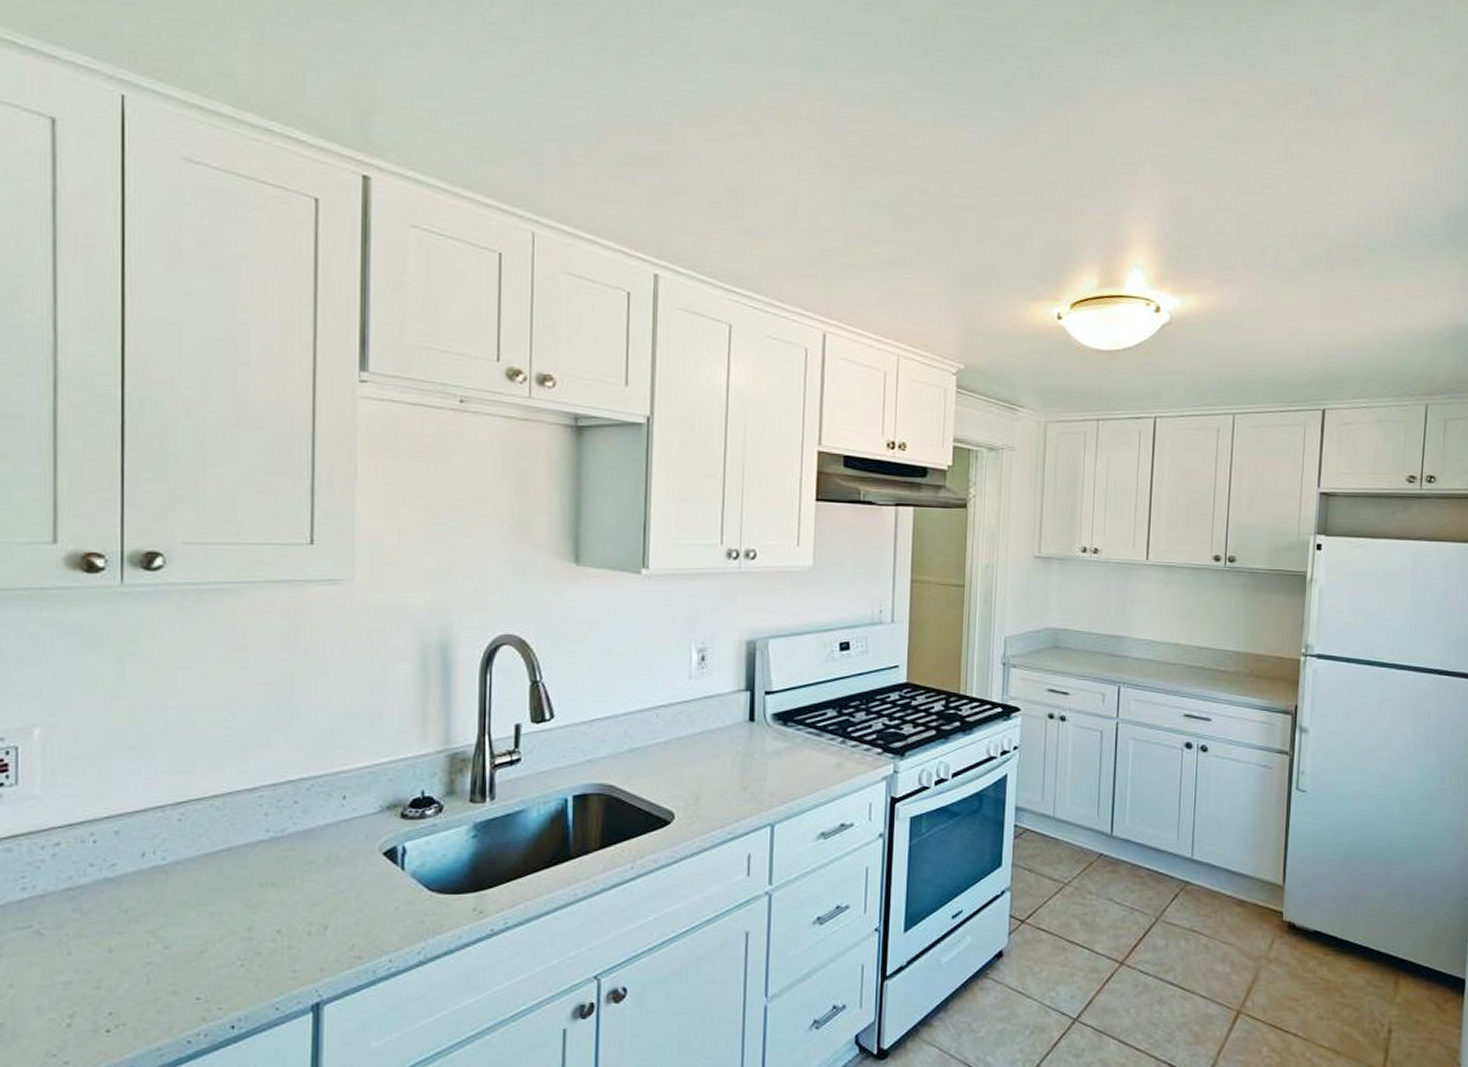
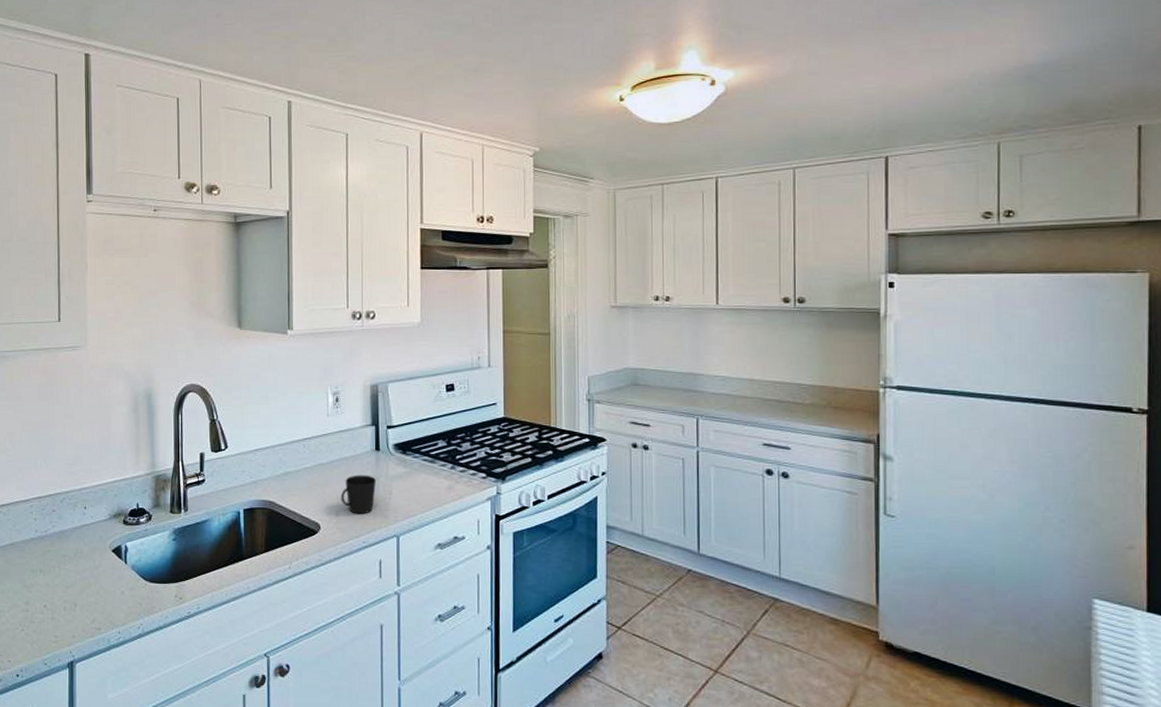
cup: none [702,751,748,799] -> present [341,475,376,514]

